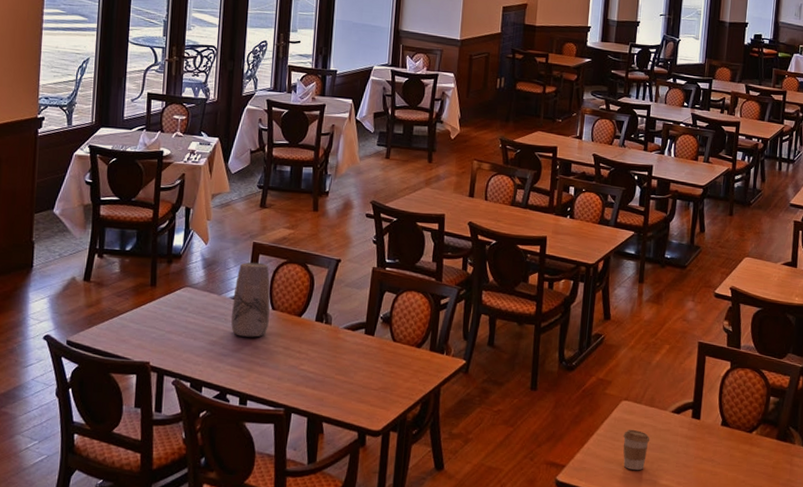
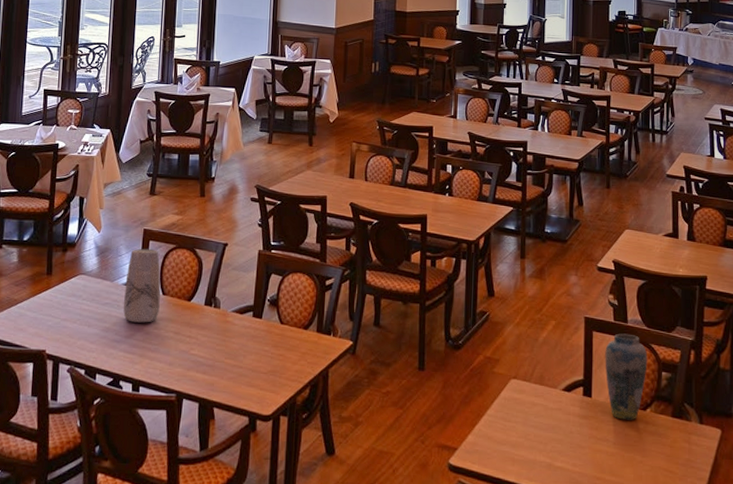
coffee cup: present [623,430,650,470] -> none [514,410,542,452]
vase: none [715,359,758,442] -> present [605,333,648,420]

